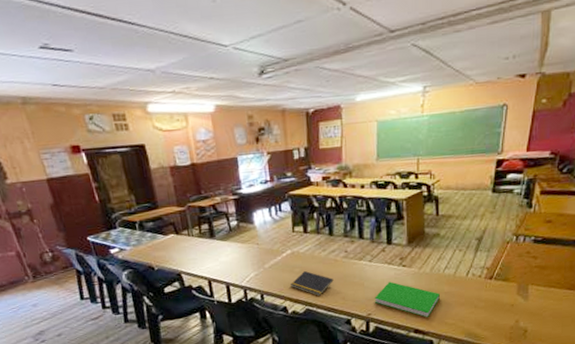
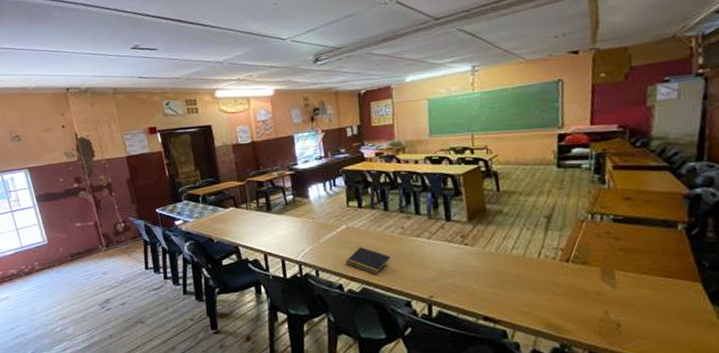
book: present [374,281,440,318] -> none [435,261,510,303]

